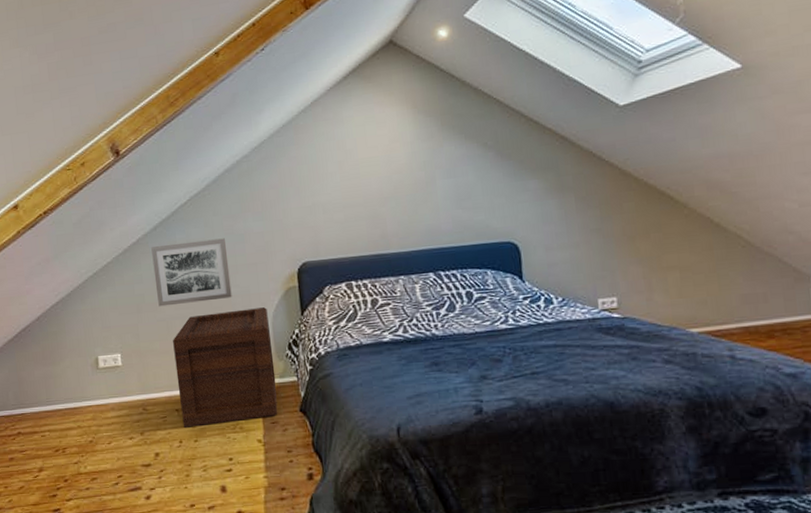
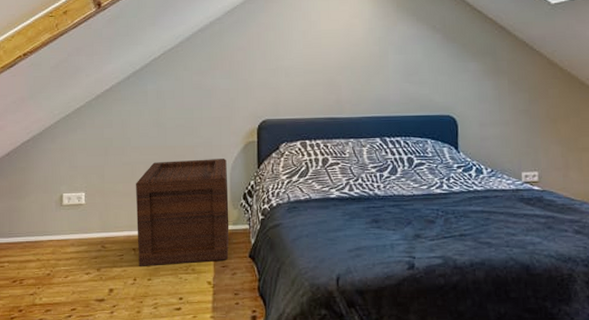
wall art: present [151,238,232,307] -> none [123,92,195,151]

